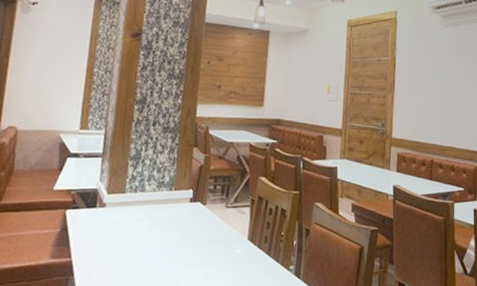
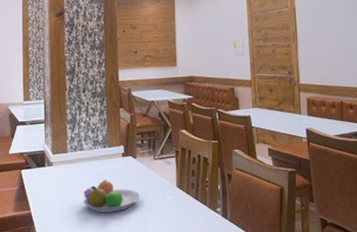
fruit bowl: none [138,227,205,265] -> present [83,179,140,213]

